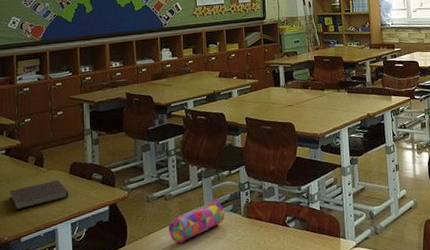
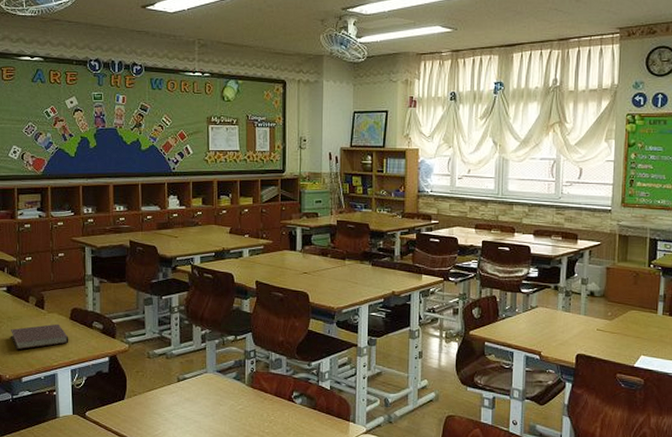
pencil case: present [168,198,225,244] -> none [168,363,228,405]

